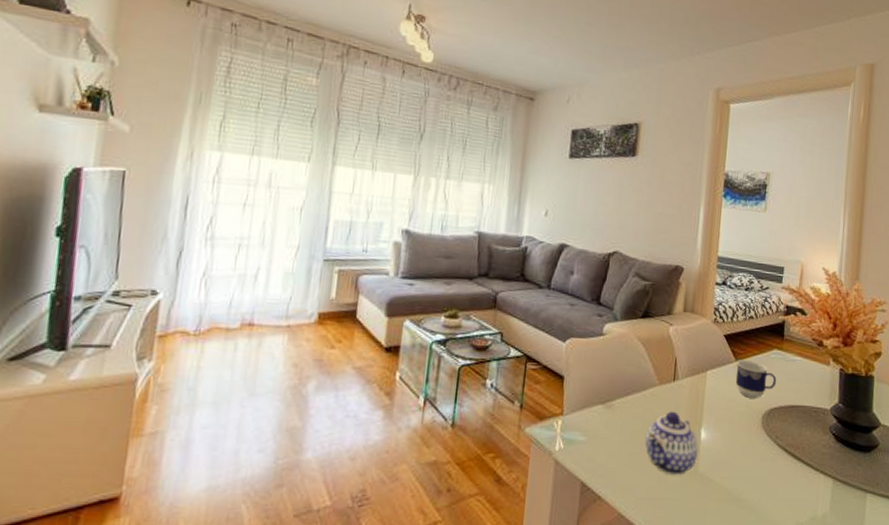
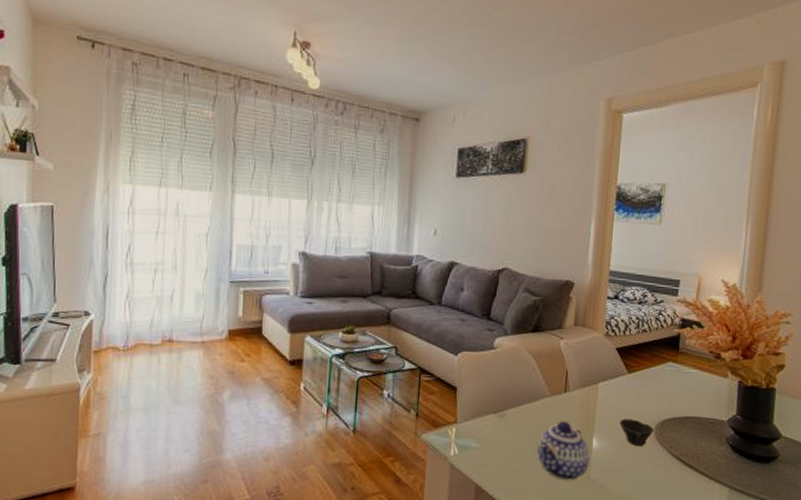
cup: none [727,408,761,438] -> present [619,418,655,447]
cup: present [735,359,777,398] -> none [627,371,671,409]

